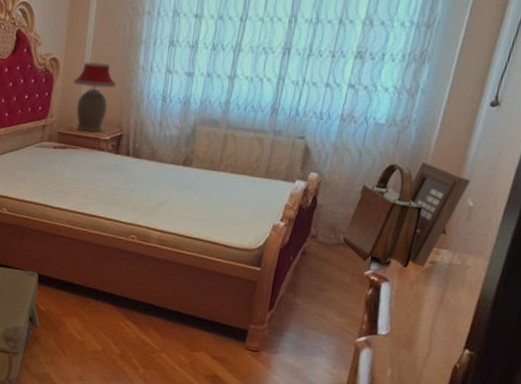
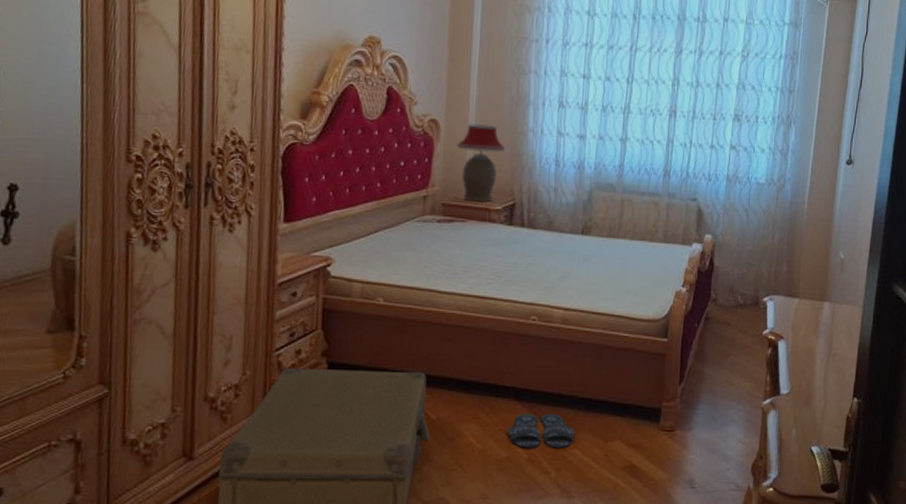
slippers: none [104,316,164,351] -> present [508,413,575,449]
handbag: present [342,163,423,269] -> none [740,221,805,324]
picture frame: present [409,163,471,267] -> none [792,219,840,321]

